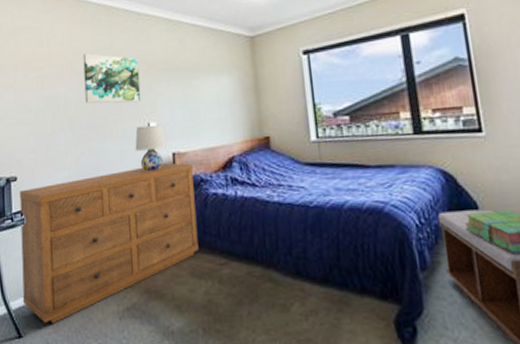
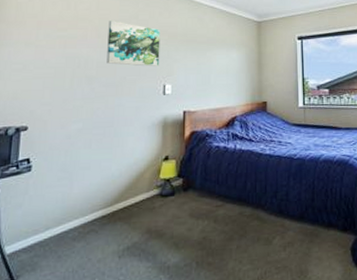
dresser: present [19,163,199,324] -> none [19,119,200,266]
table lamp: present [135,124,167,171] -> none [149,86,179,126]

